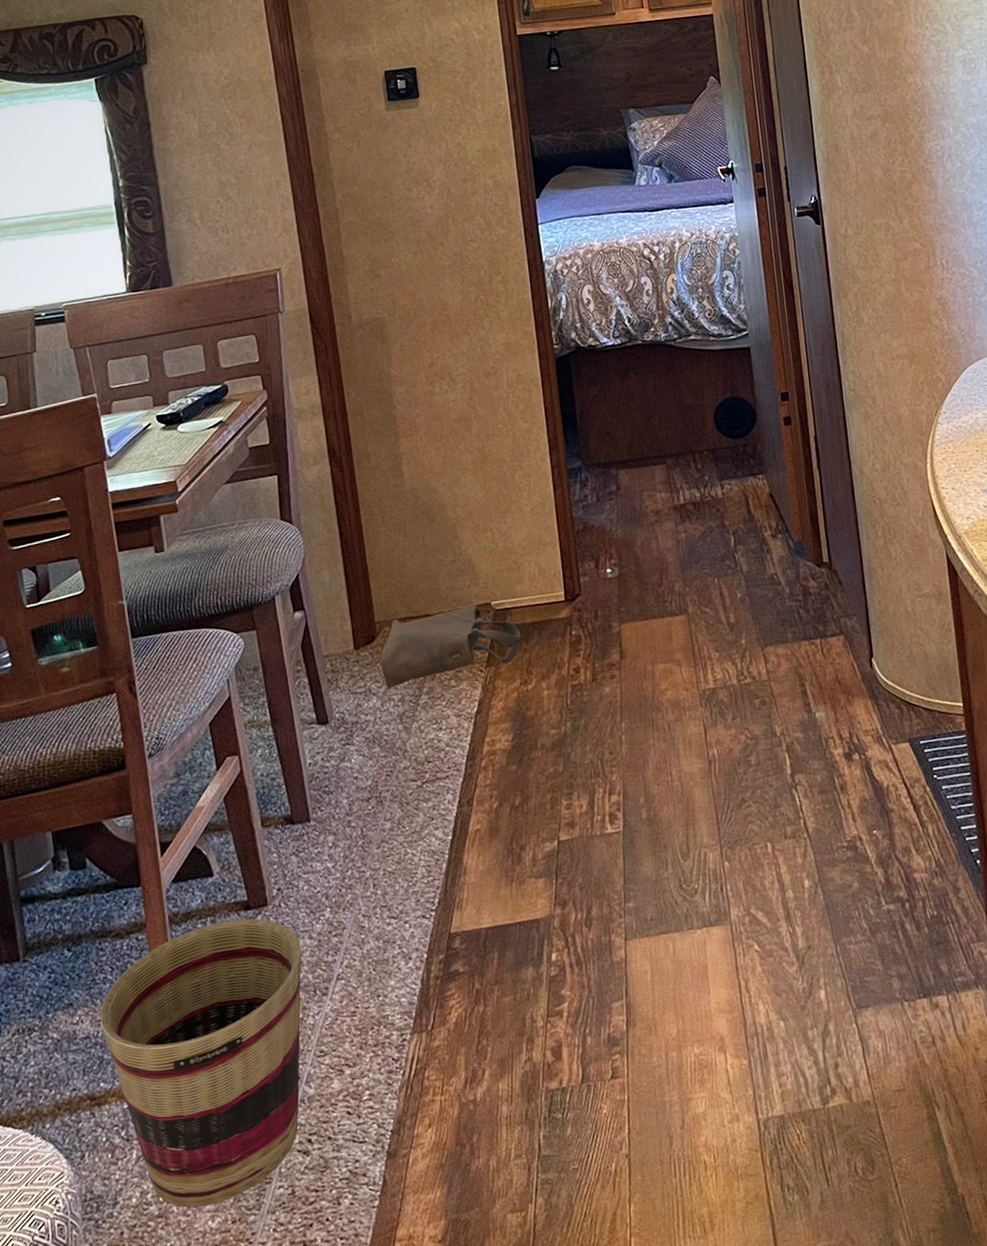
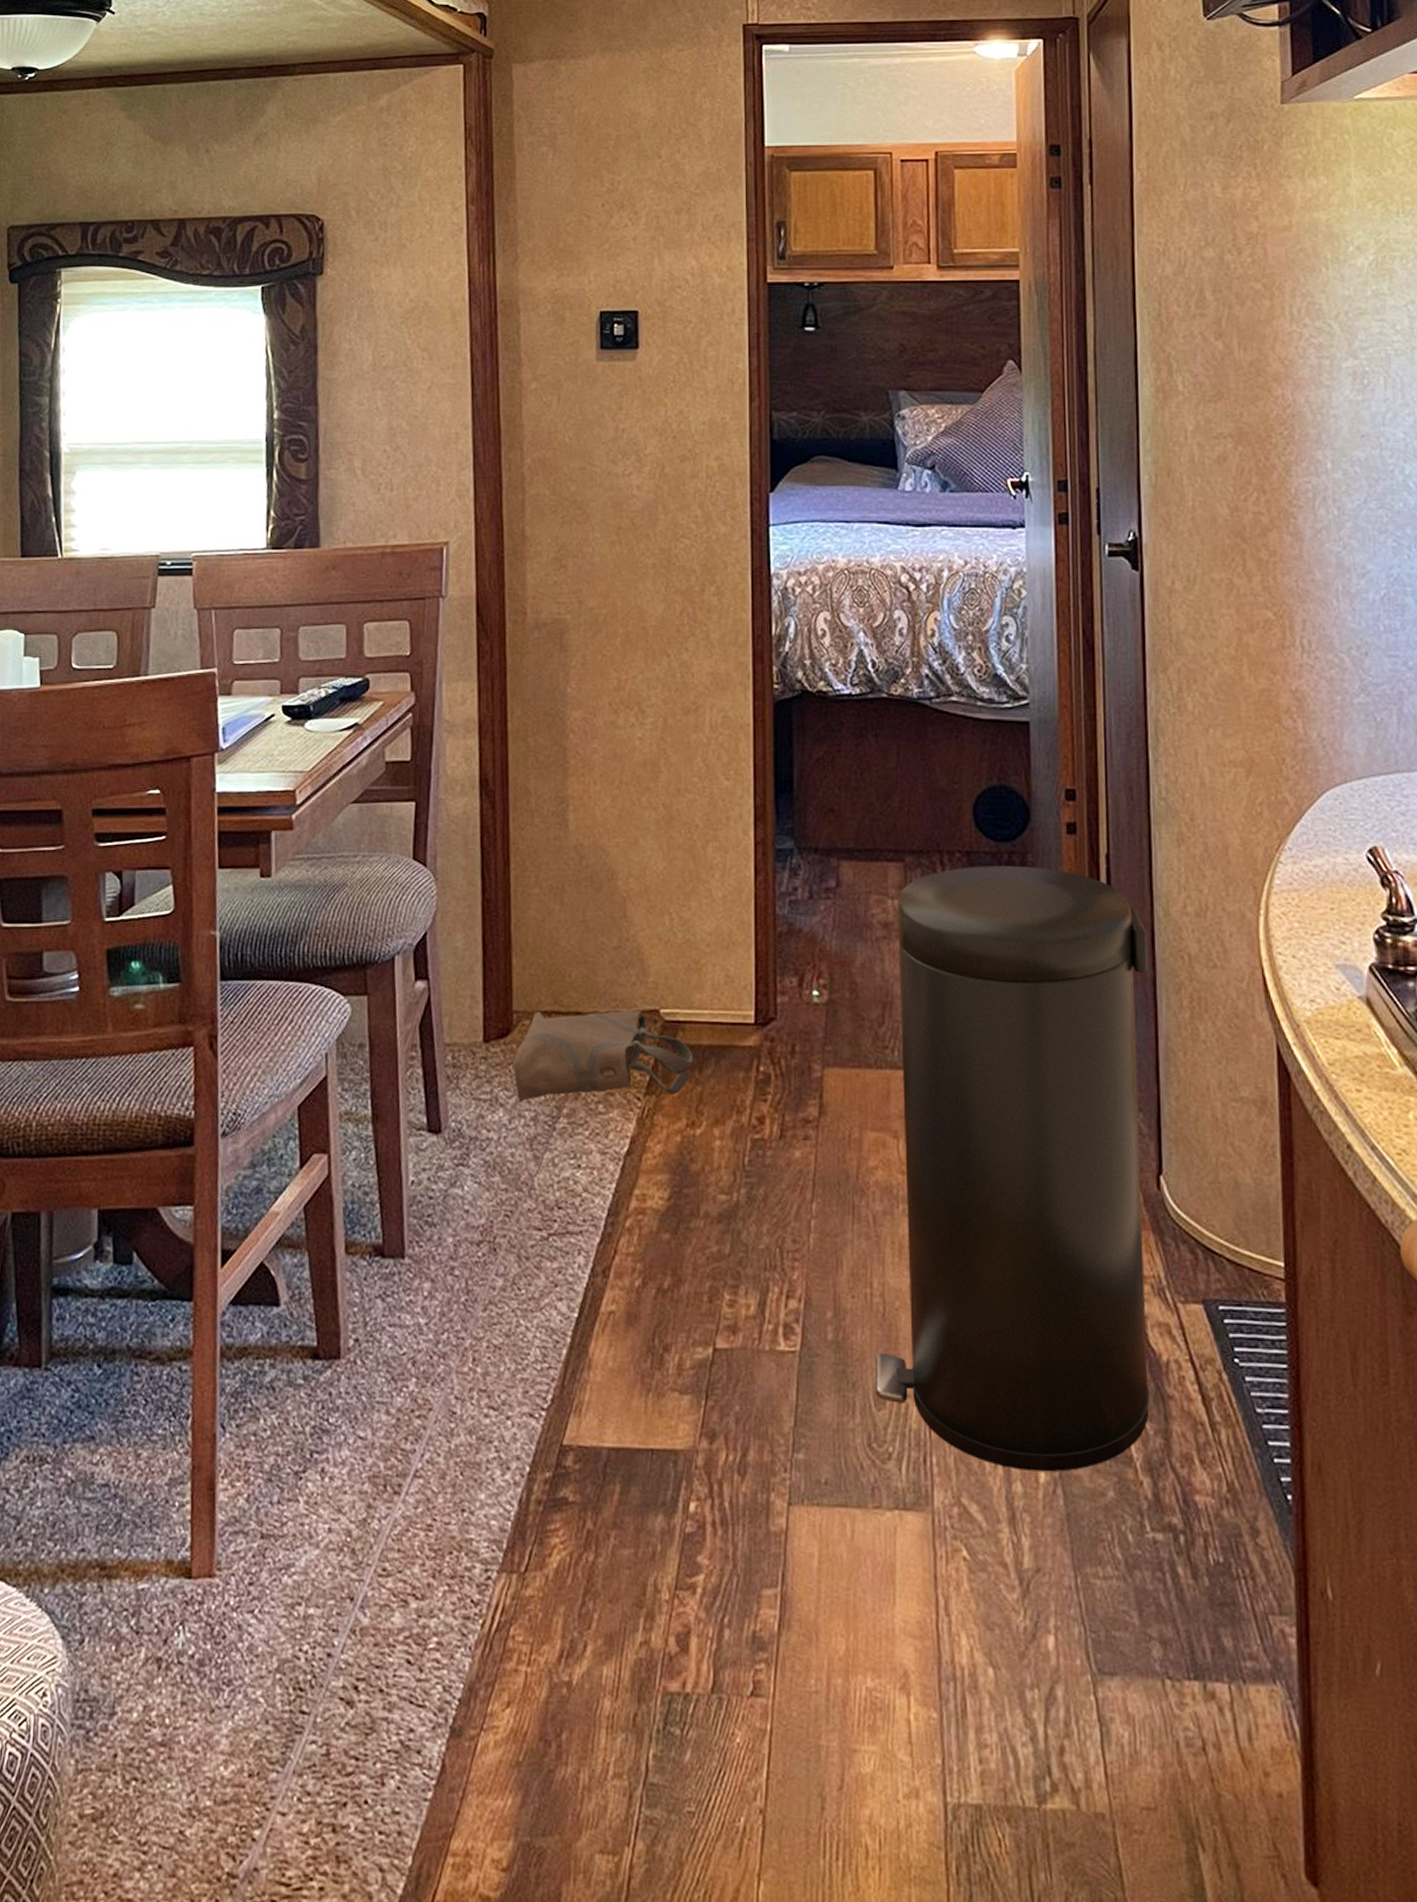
basket: present [100,918,302,1208] -> none [124,1368,375,1746]
pedal bin: none [664,452,877,882] -> present [876,865,1149,1472]

